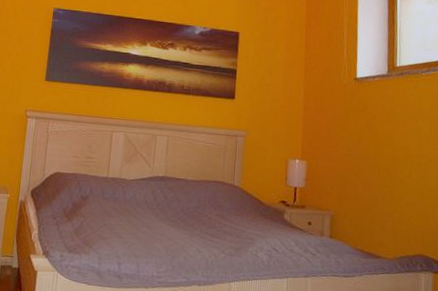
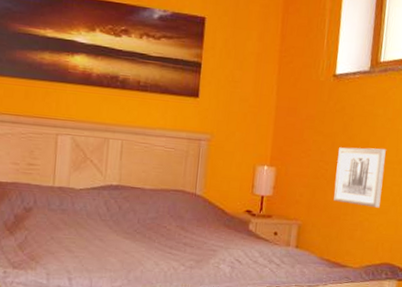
wall art: none [363,142,410,200] -> present [334,147,386,208]

